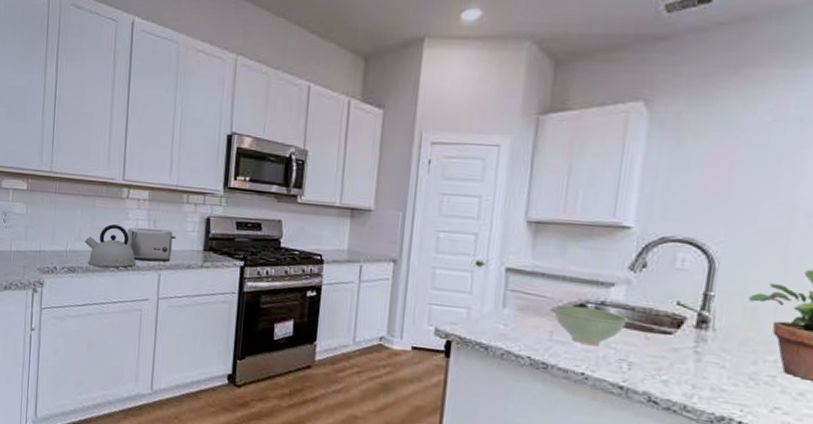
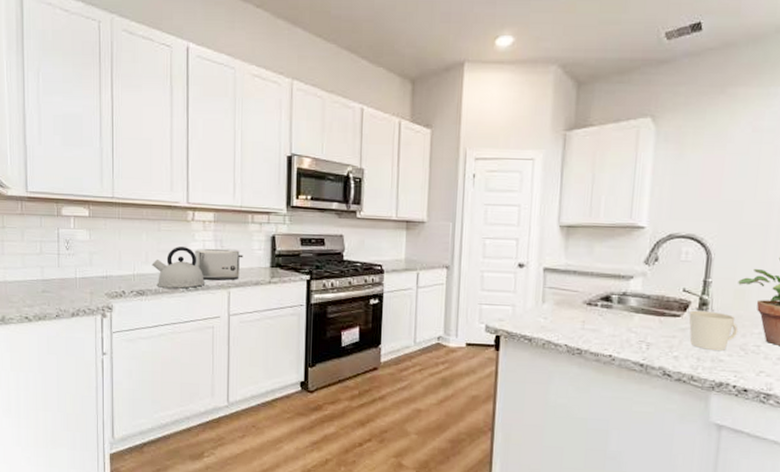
bowl: present [553,305,629,346] -> none [584,297,646,331]
cup: none [683,328,748,380] -> present [689,310,739,352]

